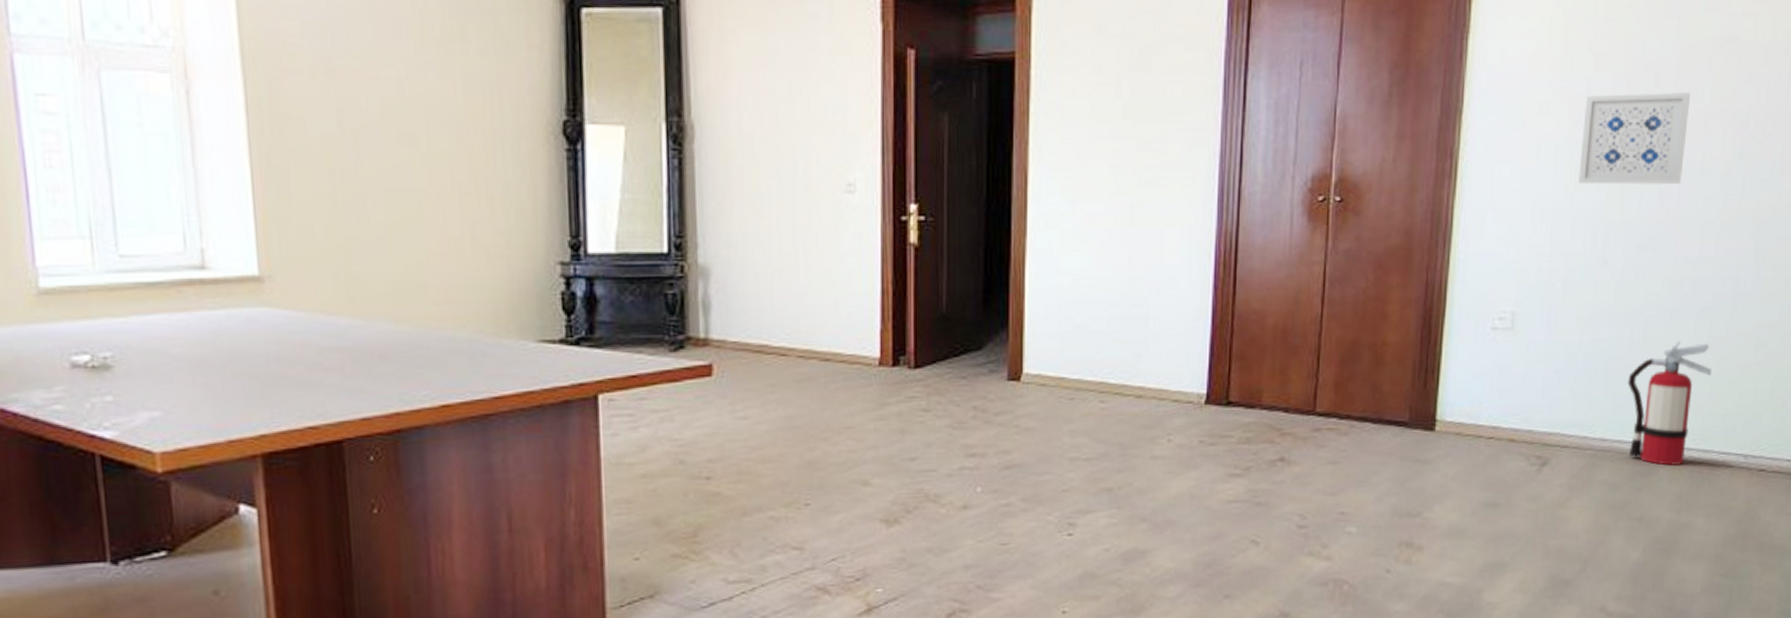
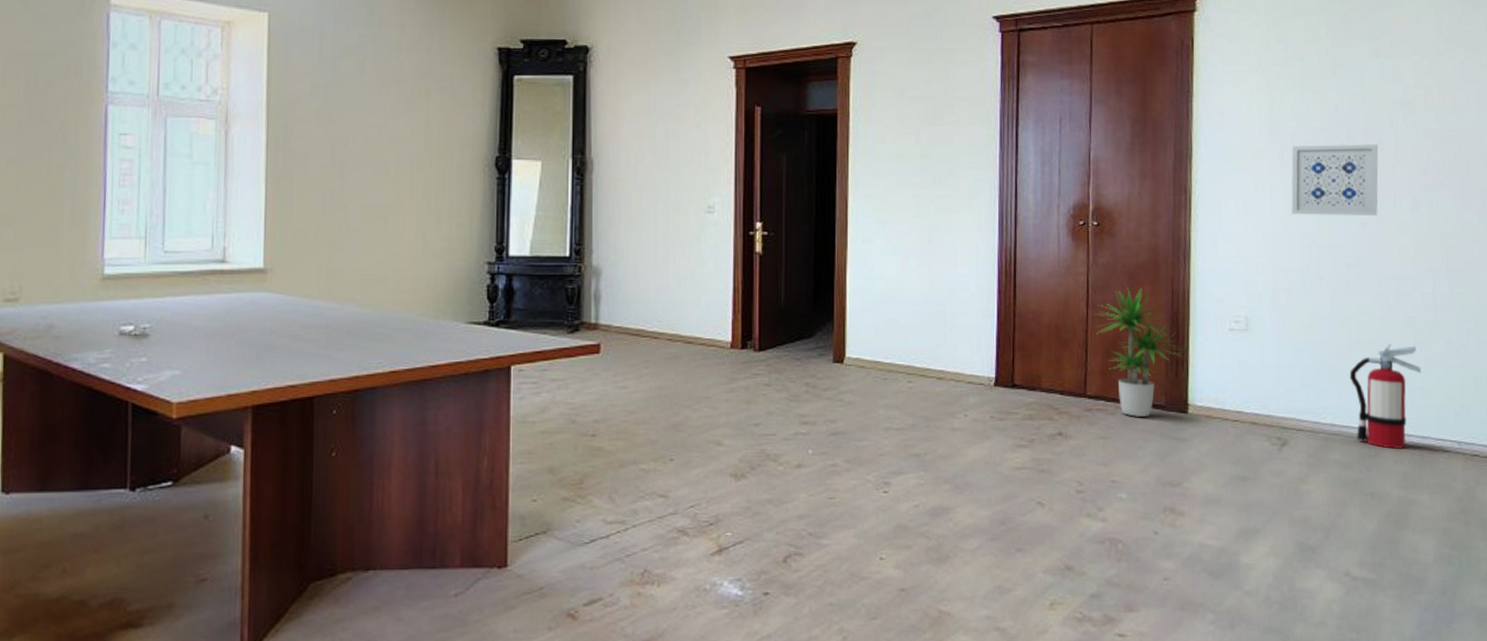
potted plant: none [1330,278,1435,438] -> present [1095,287,1183,418]

